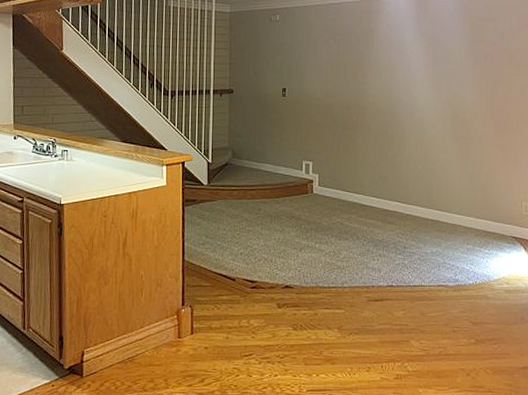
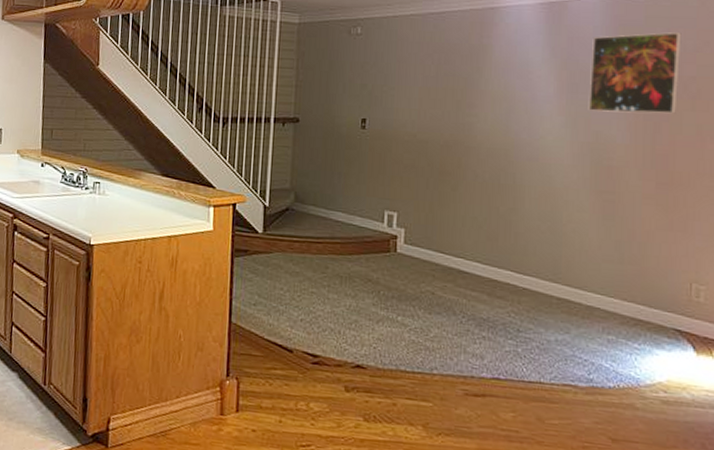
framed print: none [447,17,509,78] -> present [588,32,682,114]

